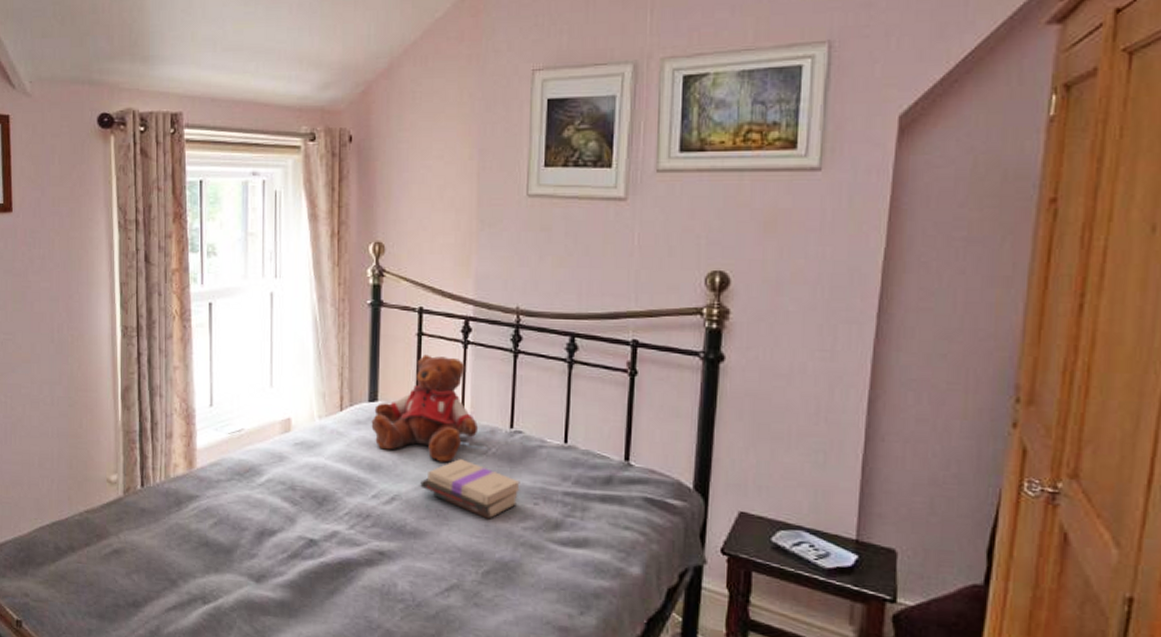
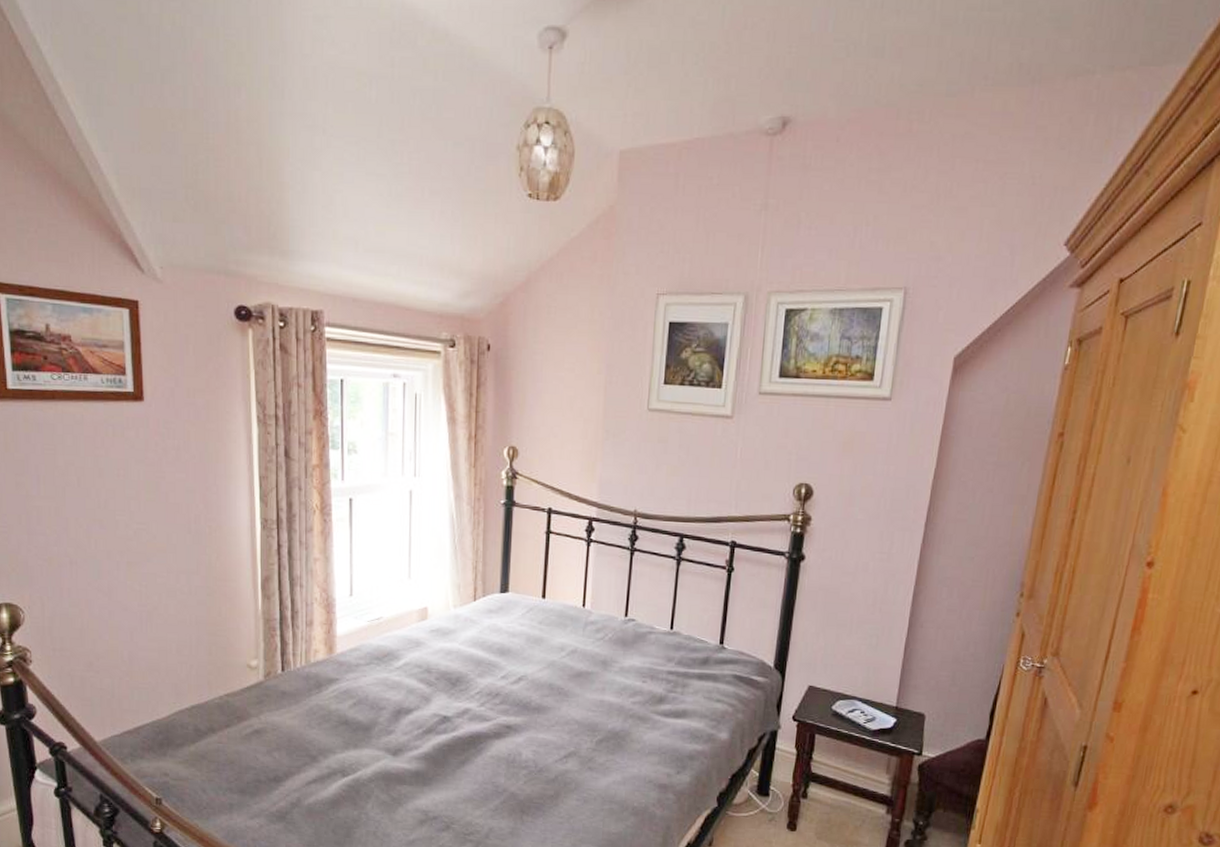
teddy bear: present [371,354,479,463] -> none [502,551,598,647]
books: present [420,459,520,519] -> none [545,644,632,696]

